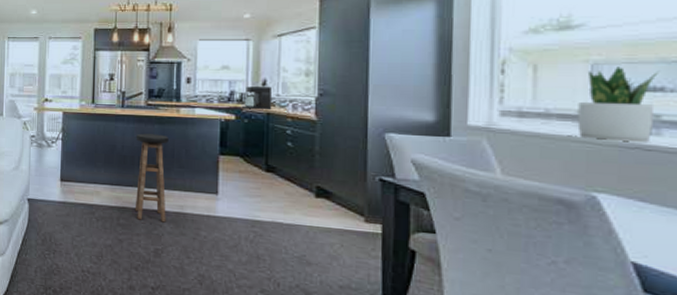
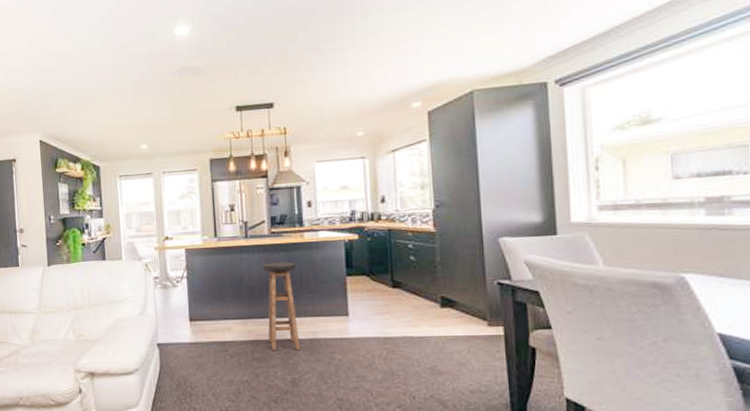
coffee maker: present [241,86,273,110] -> none [362,203,393,228]
planter: present [577,67,658,143] -> none [663,155,726,225]

